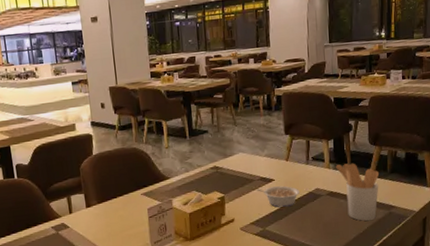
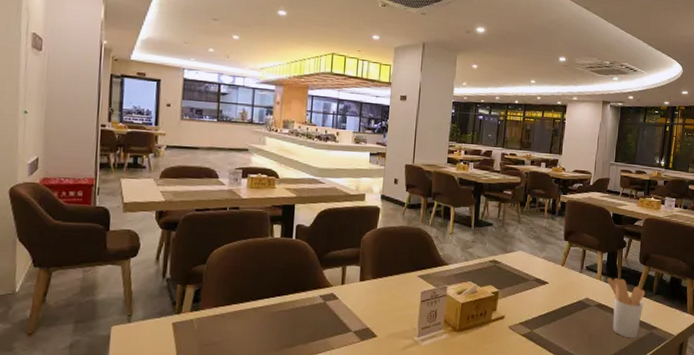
legume: present [256,185,300,208] -> none [530,289,570,313]

